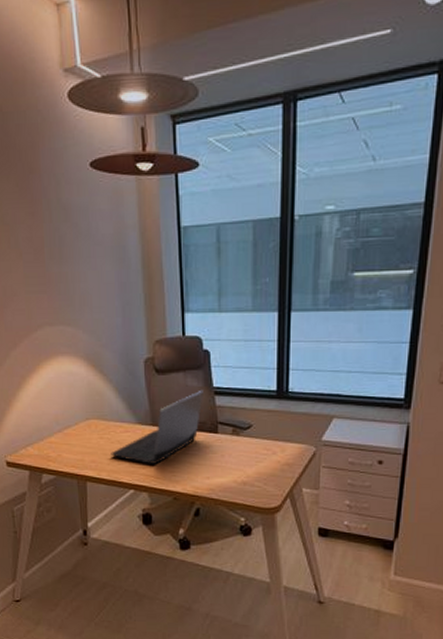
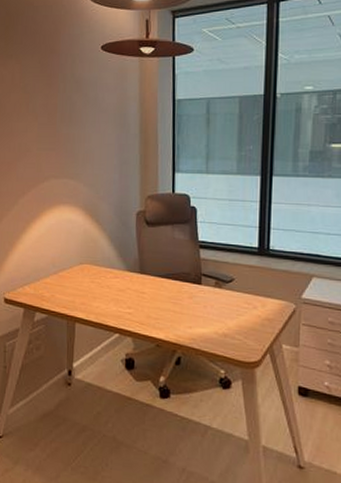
laptop computer: present [110,391,203,464] -> none [100,244,189,310]

